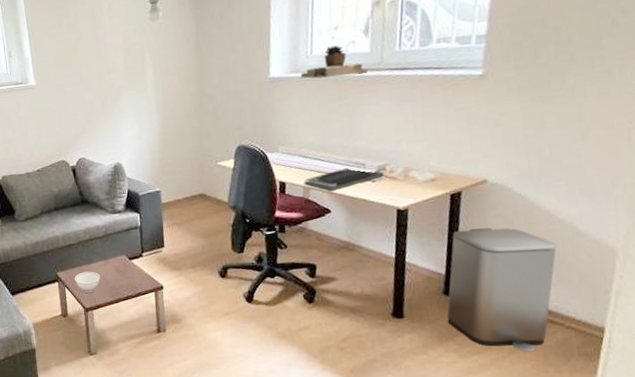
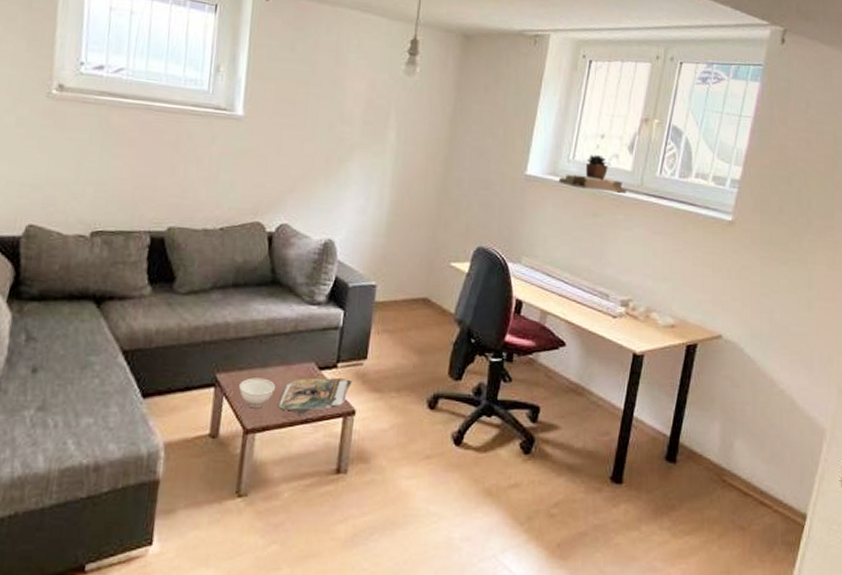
magazine: none [105,264,157,294] -> present [279,378,352,415]
computer keyboard: present [304,167,385,193] -> none [542,296,627,322]
pedal bin: present [447,227,557,352] -> none [666,387,775,536]

